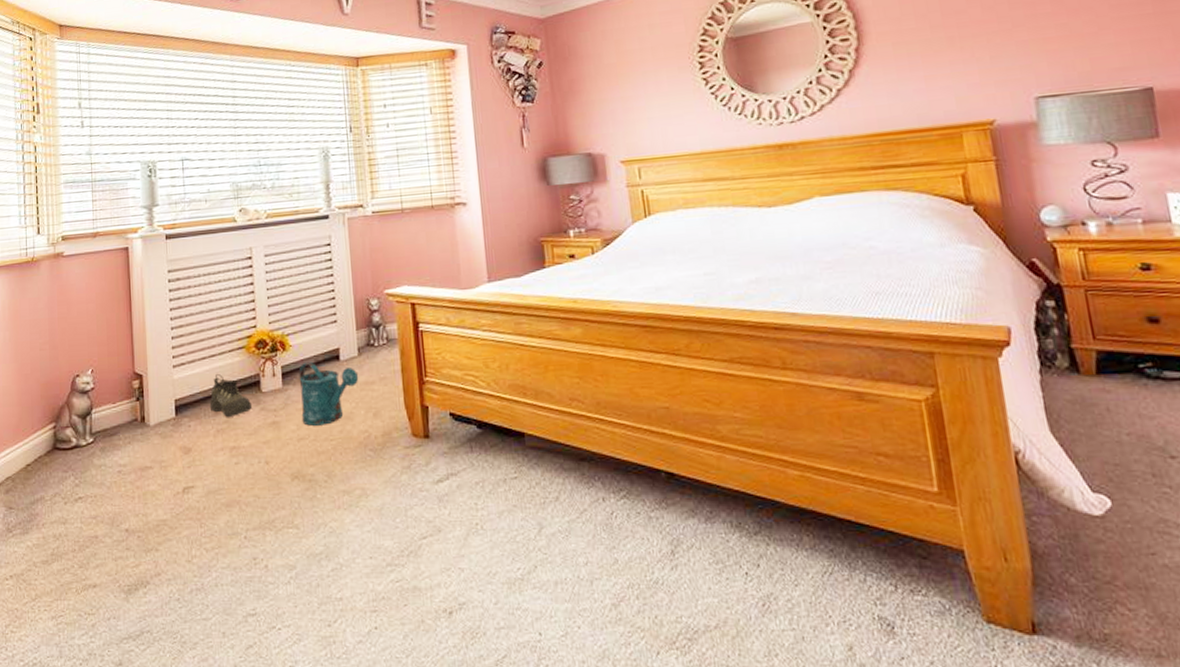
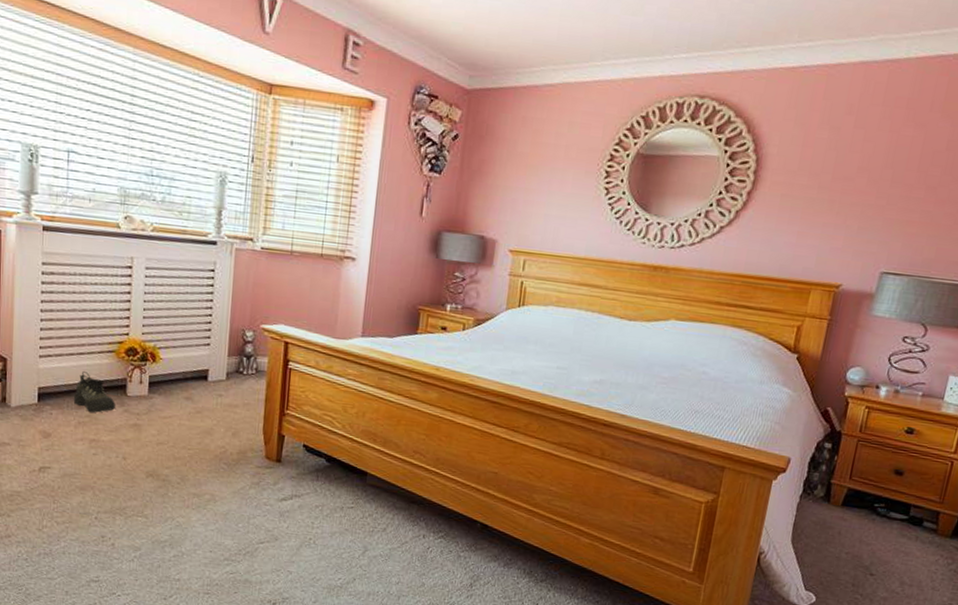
watering can: present [299,361,359,426] -> none [163,376,224,435]

